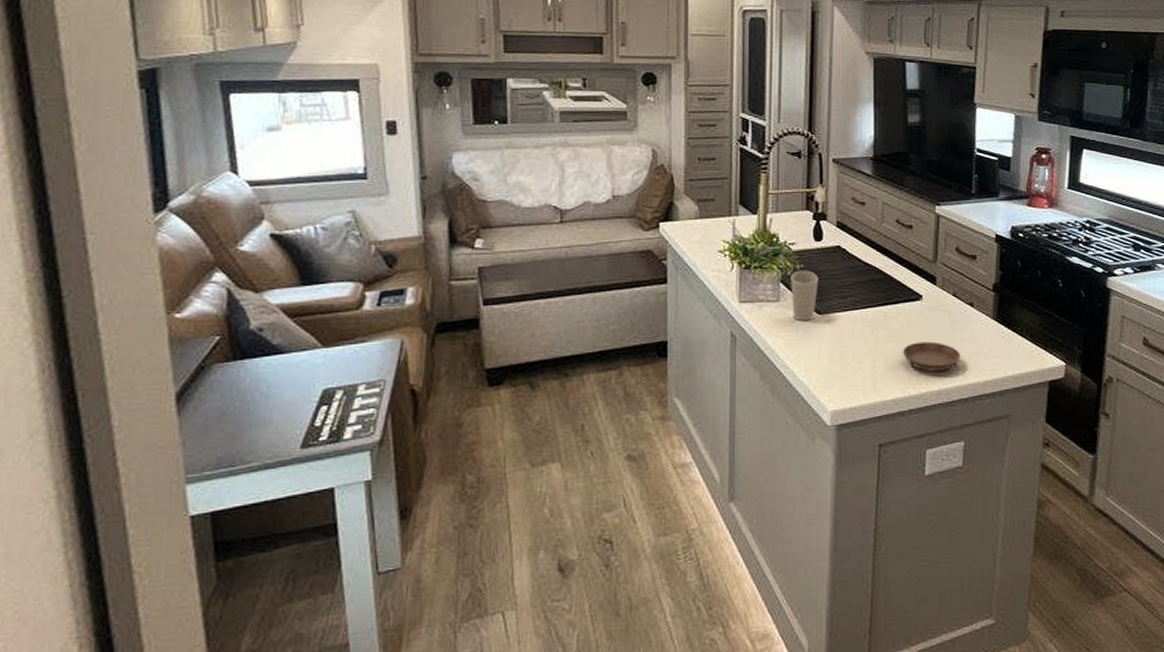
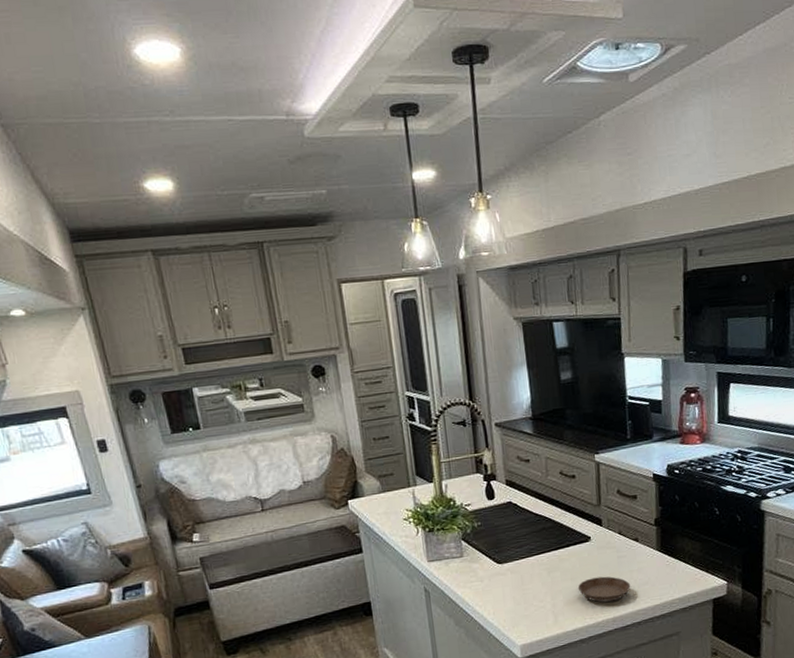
cup: present [790,270,819,320] -> none [470,526,496,572]

